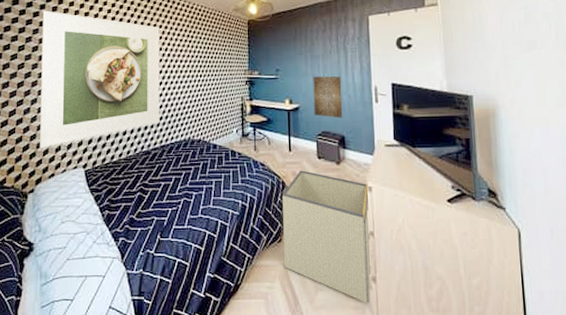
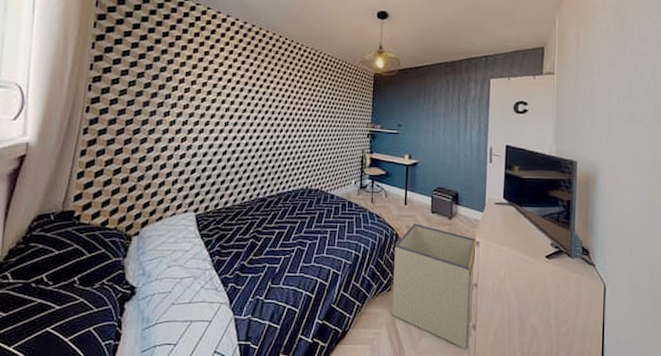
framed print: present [40,10,160,148] -> none [148,45,283,190]
wall art: present [313,76,343,118] -> none [431,133,460,176]

